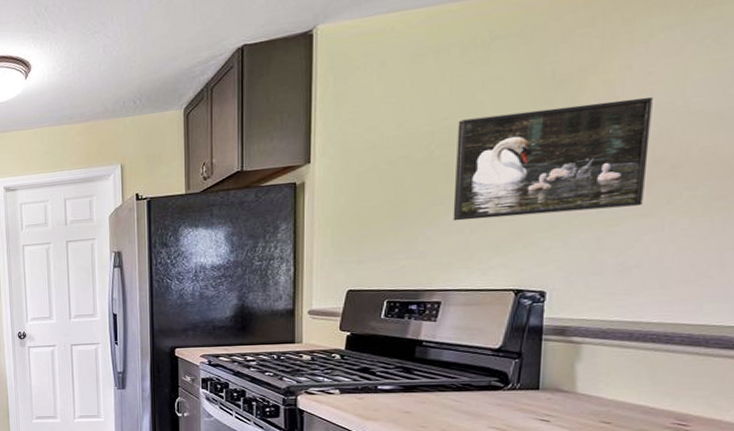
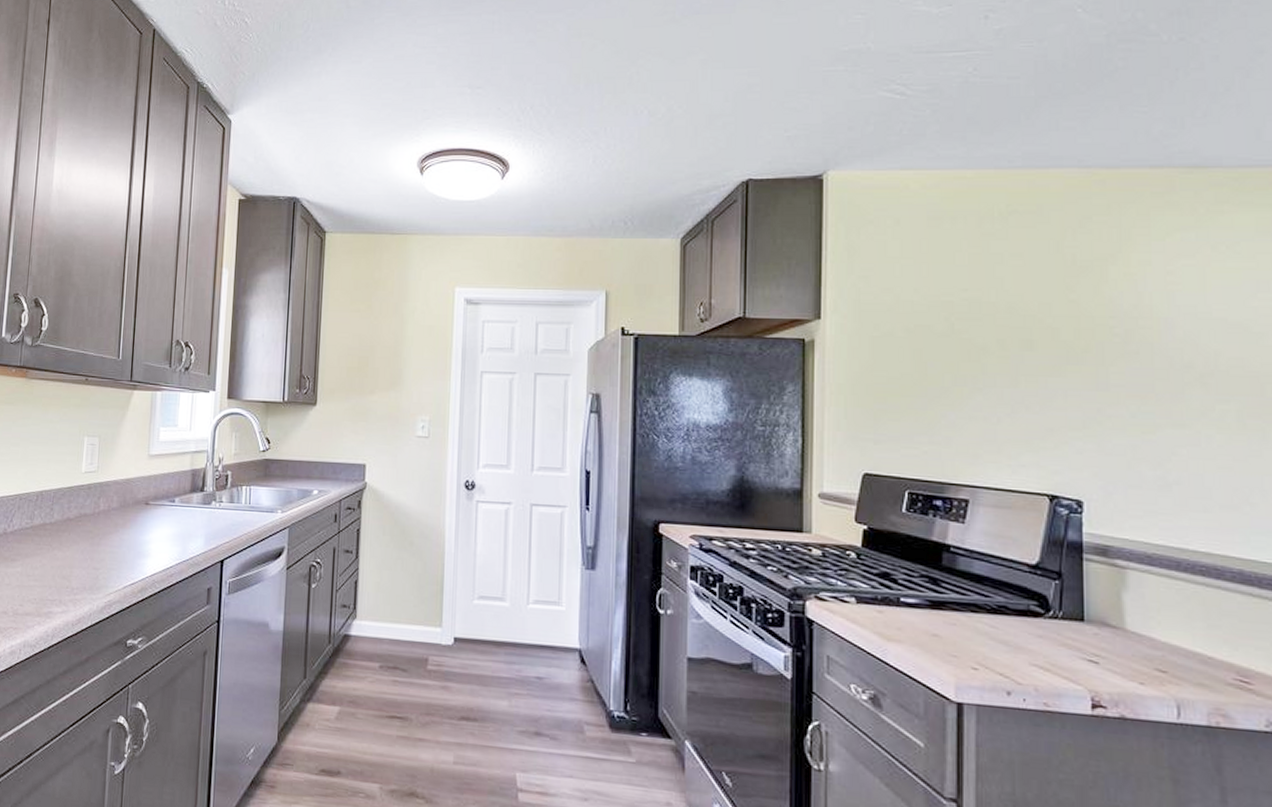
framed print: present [453,96,653,221] -> none [977,294,1177,414]

